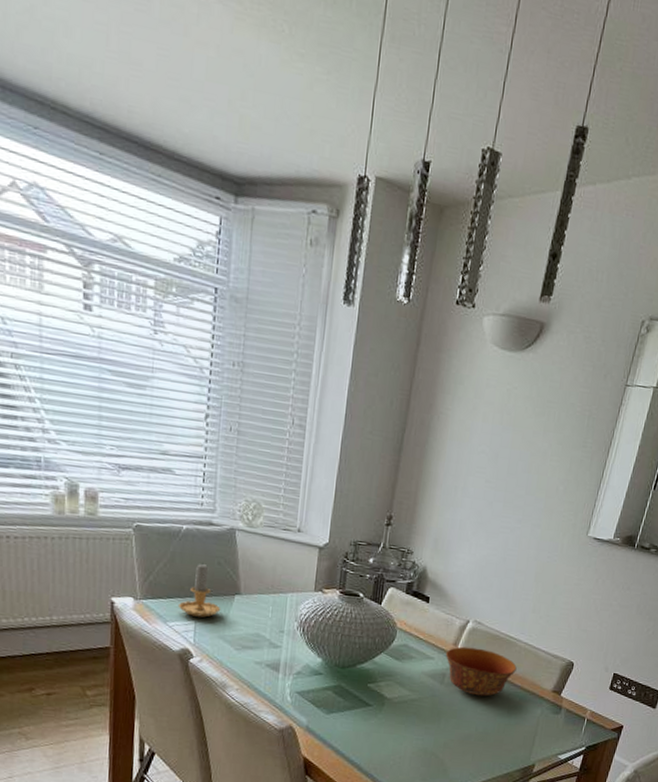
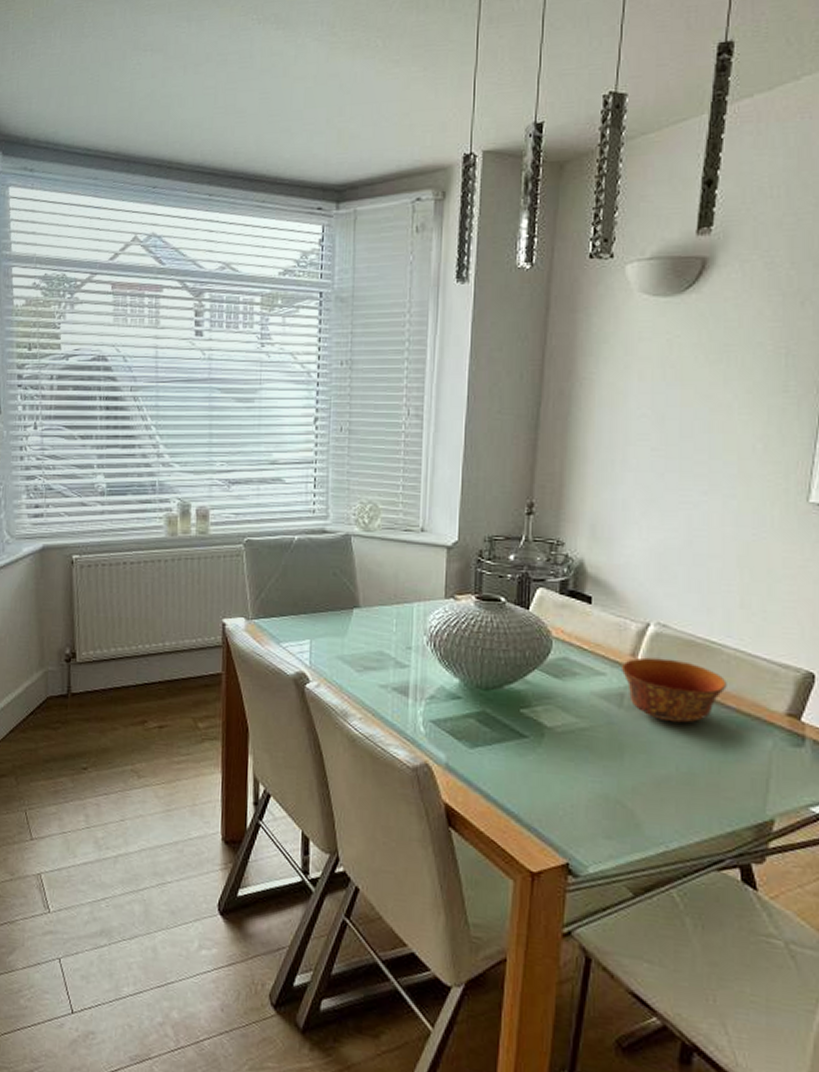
candle: present [177,563,221,618] -> none [291,575,339,636]

